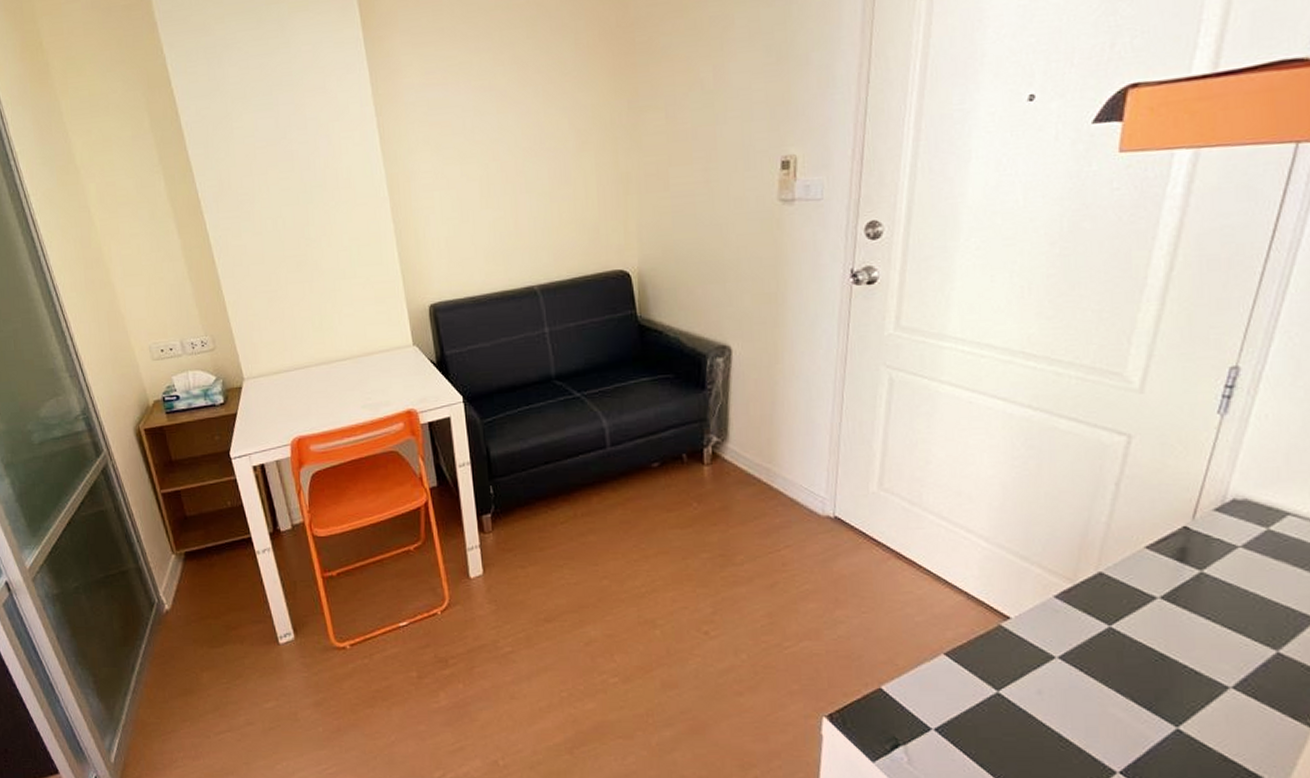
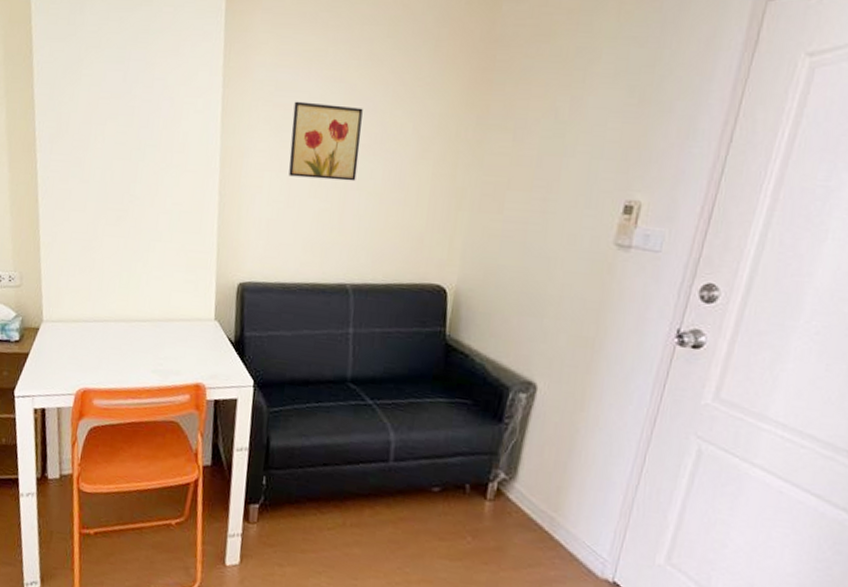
wall art: none [449,112,523,192] -> present [288,101,363,181]

